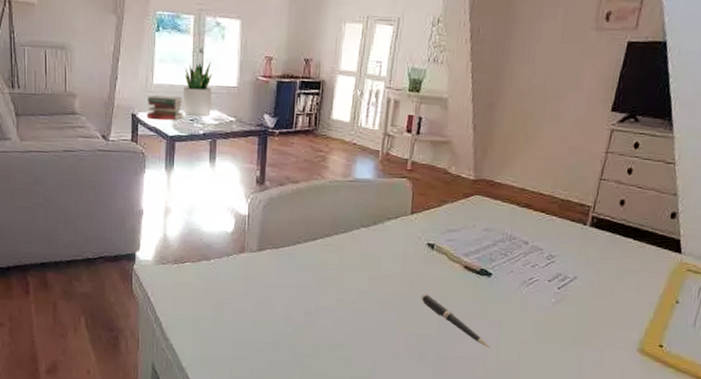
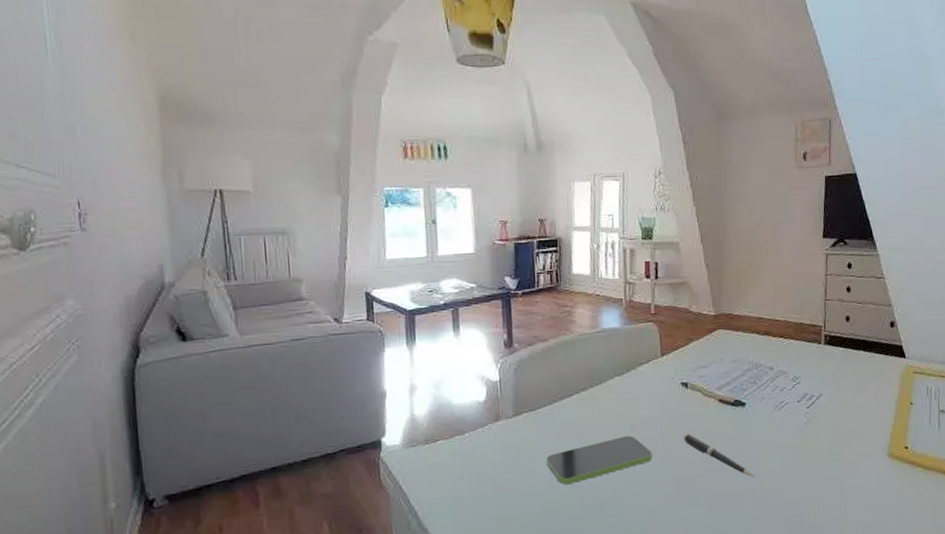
books: present [146,95,183,121] -> none [381,269,421,295]
planter: present [183,61,212,118] -> none [418,231,450,288]
phone: none [283,286,388,322] -> present [546,436,652,484]

